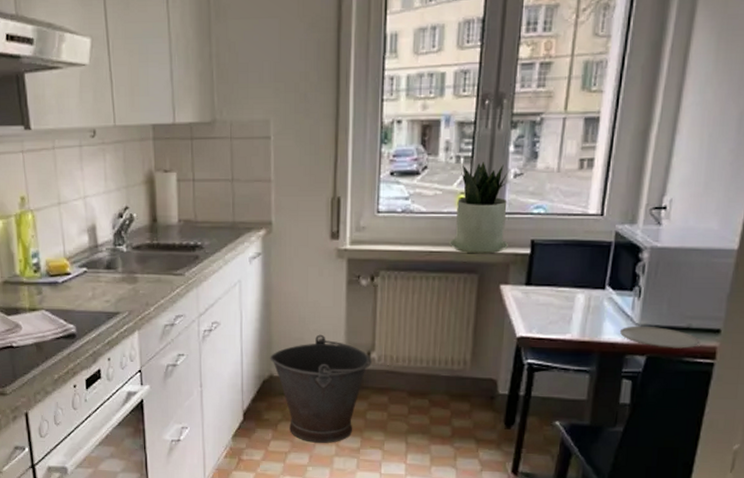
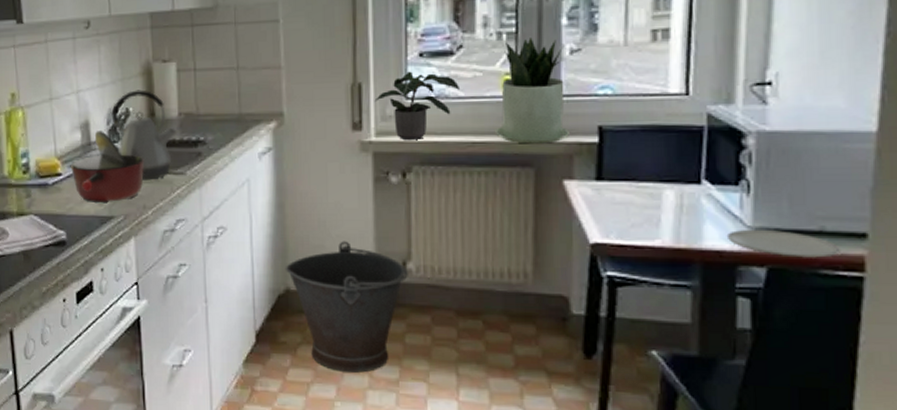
saucepan: none [78,234,147,299] -> present [70,131,145,202]
kettle: none [116,197,177,280] -> present [111,89,177,181]
potted plant: none [350,188,424,249] -> present [374,71,461,141]

